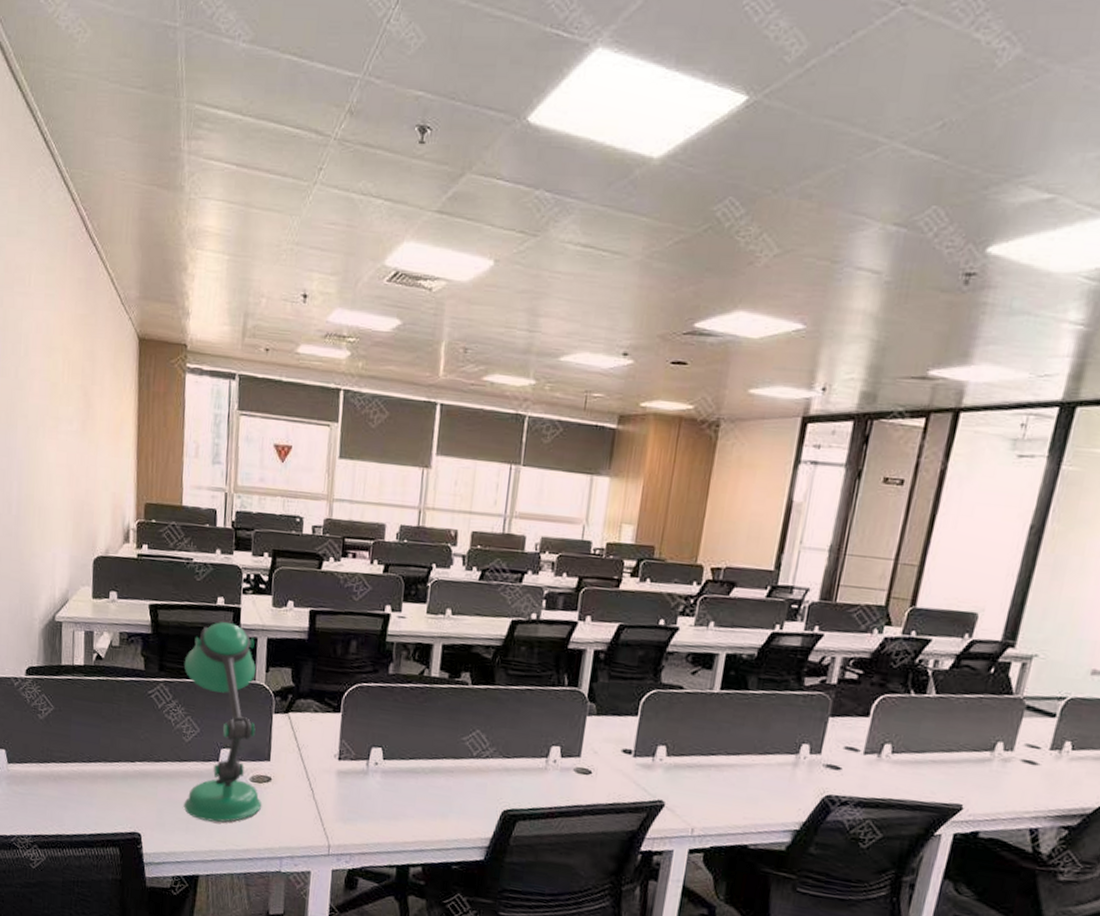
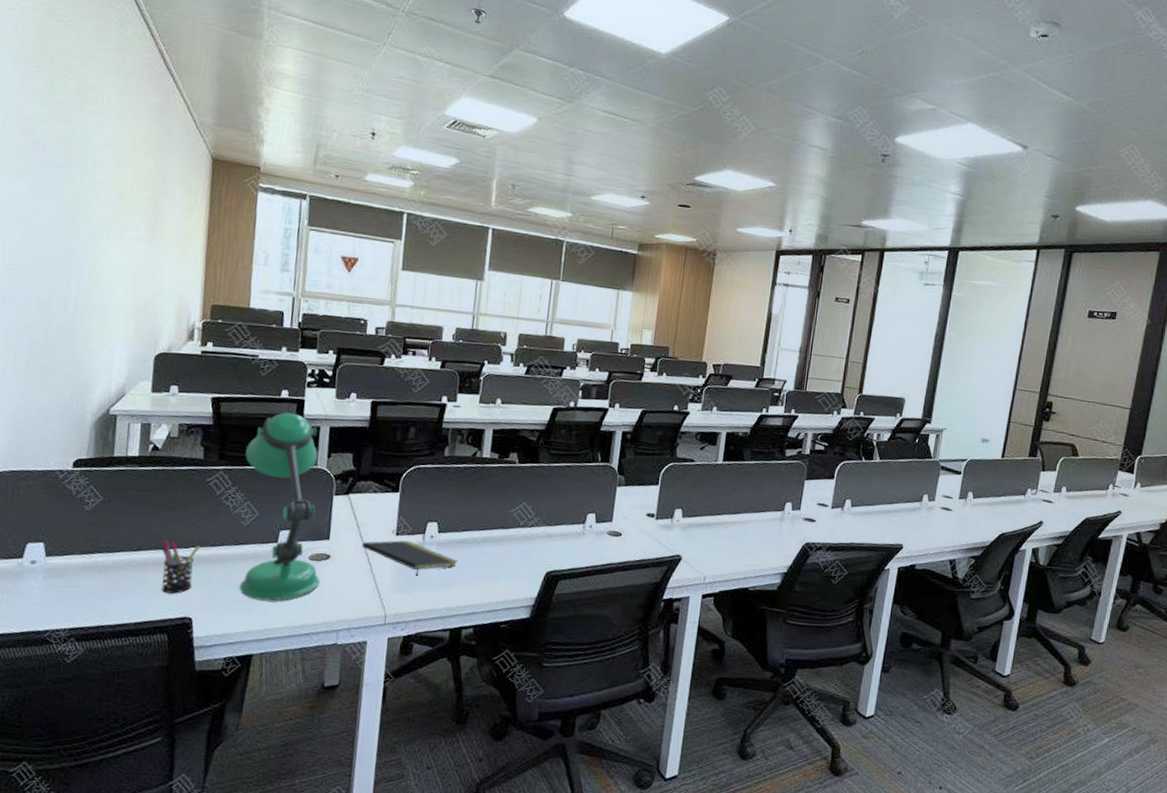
pen holder: none [109,752,146,808] -> present [161,540,201,594]
notepad: none [303,765,404,806] -> present [362,540,458,576]

